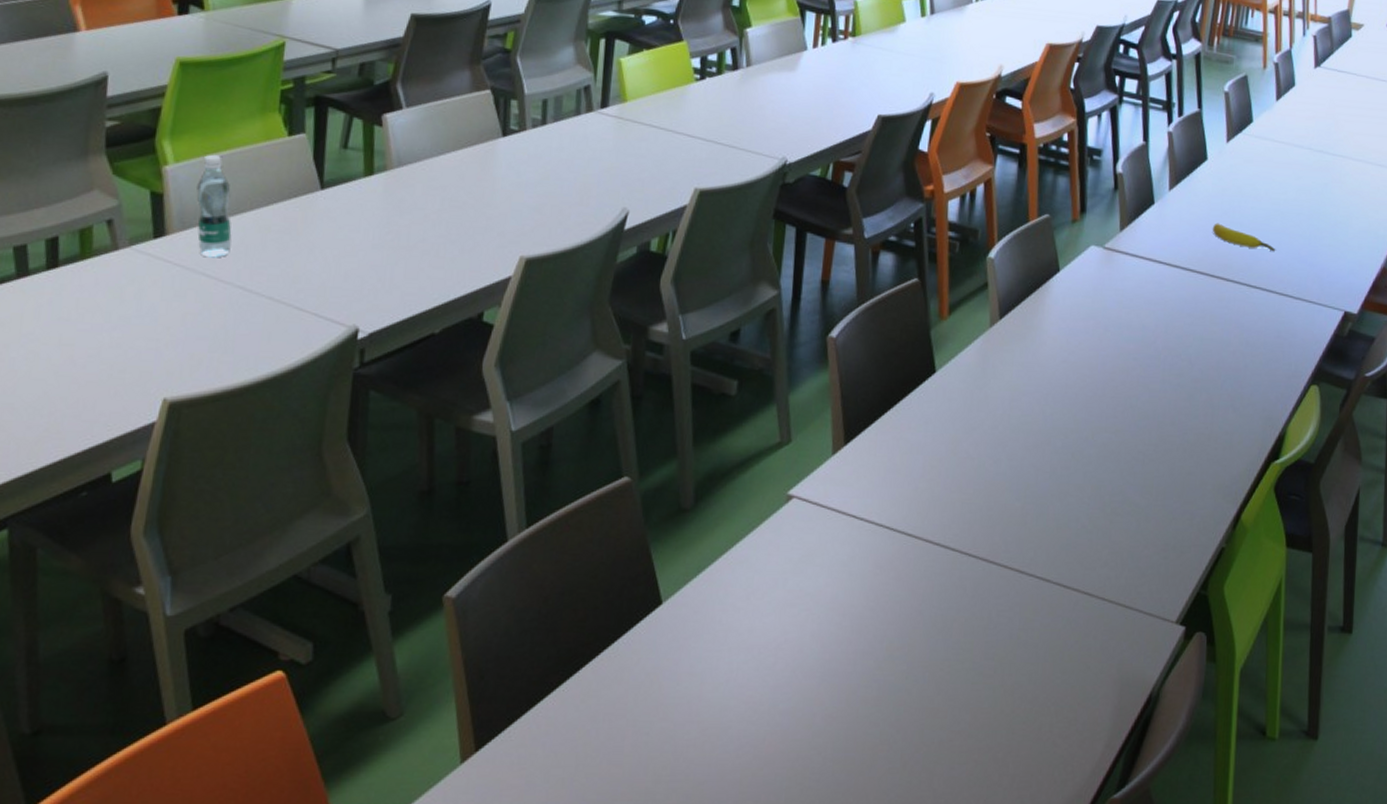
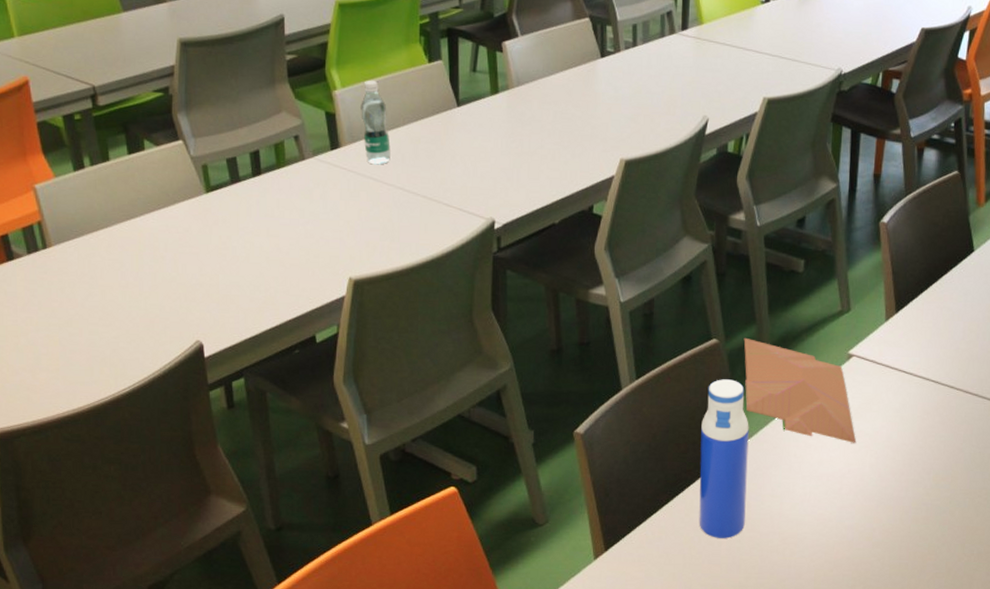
water bottle: none [597,527,665,731] -> present [699,379,749,538]
papers: none [660,475,795,605] -> present [743,337,856,443]

